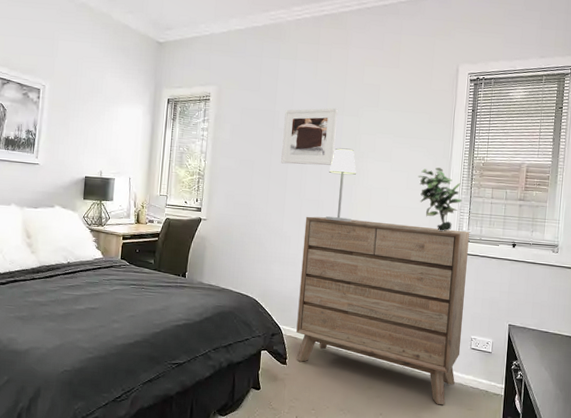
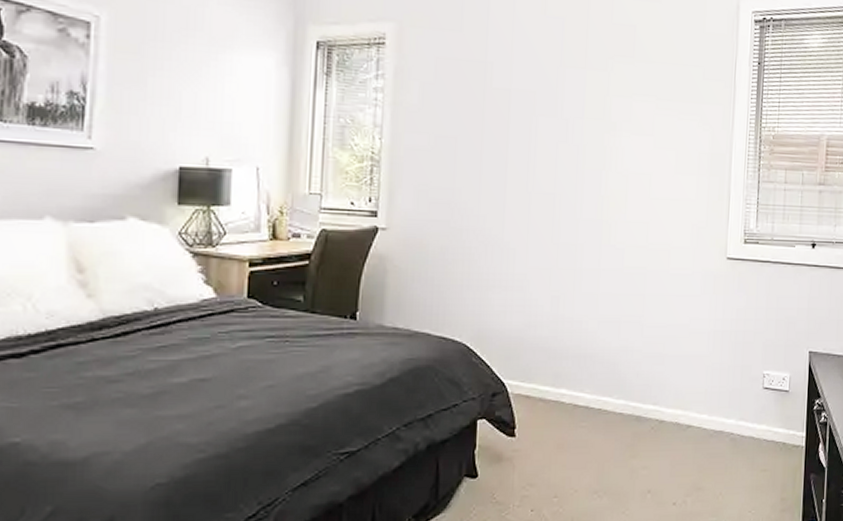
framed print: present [281,108,338,166] -> none [498,58,578,143]
dresser: present [296,216,469,405] -> none [528,217,758,468]
table lamp: present [326,148,356,222] -> none [565,116,606,224]
potted plant: present [418,167,463,232] -> none [690,142,749,232]

